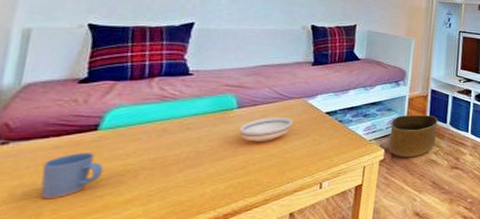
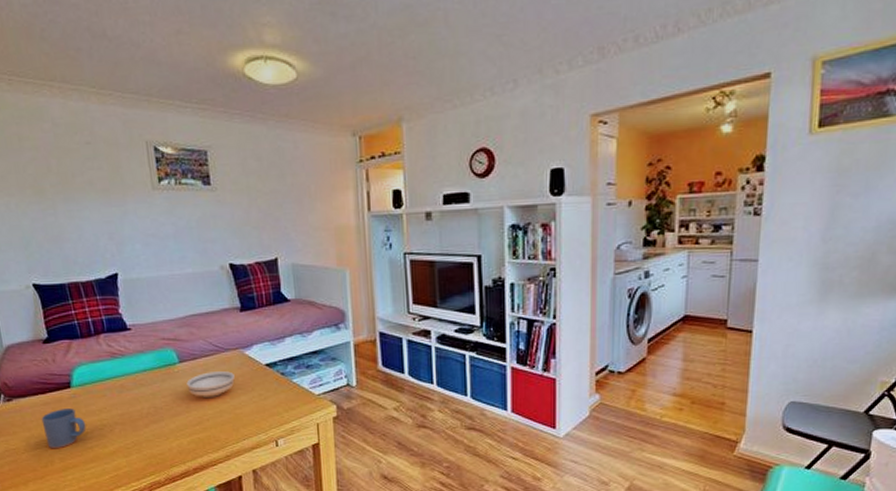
basket: present [388,114,438,158] -> none [338,363,395,415]

